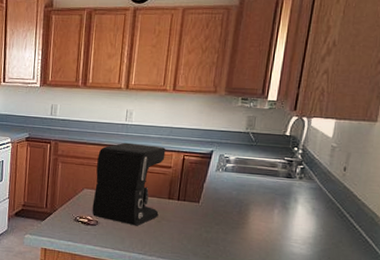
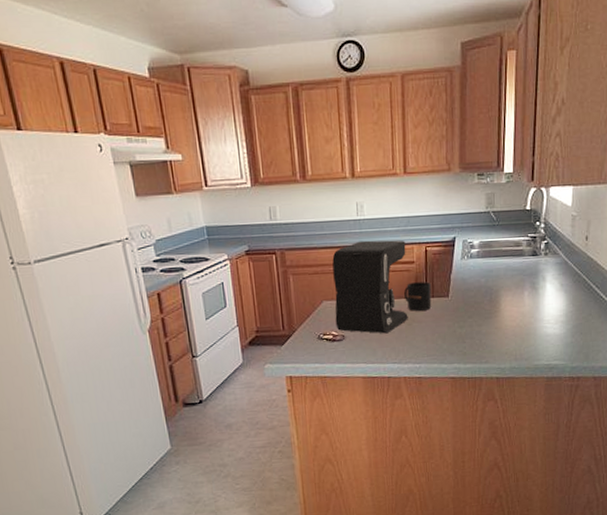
mug: none [158,185,184,211] -> present [404,281,432,311]

